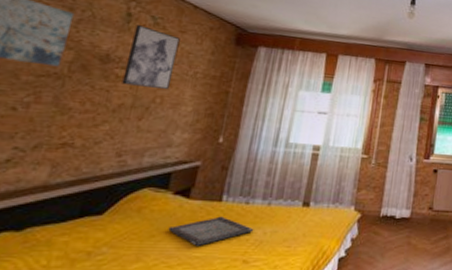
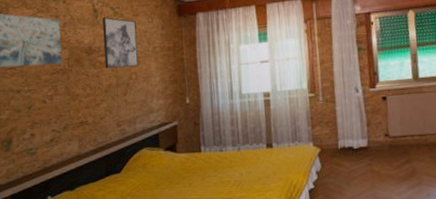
serving tray: present [168,216,254,246] -> none [168,164,232,190]

